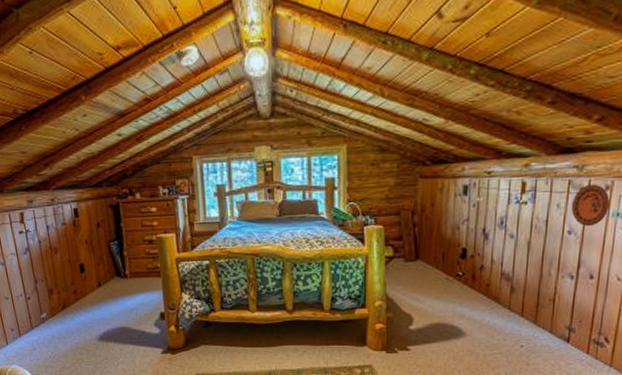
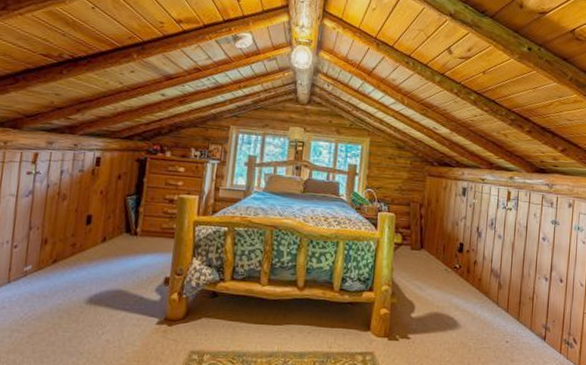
decorative plate: present [571,184,610,227] -> none [544,200,573,236]

